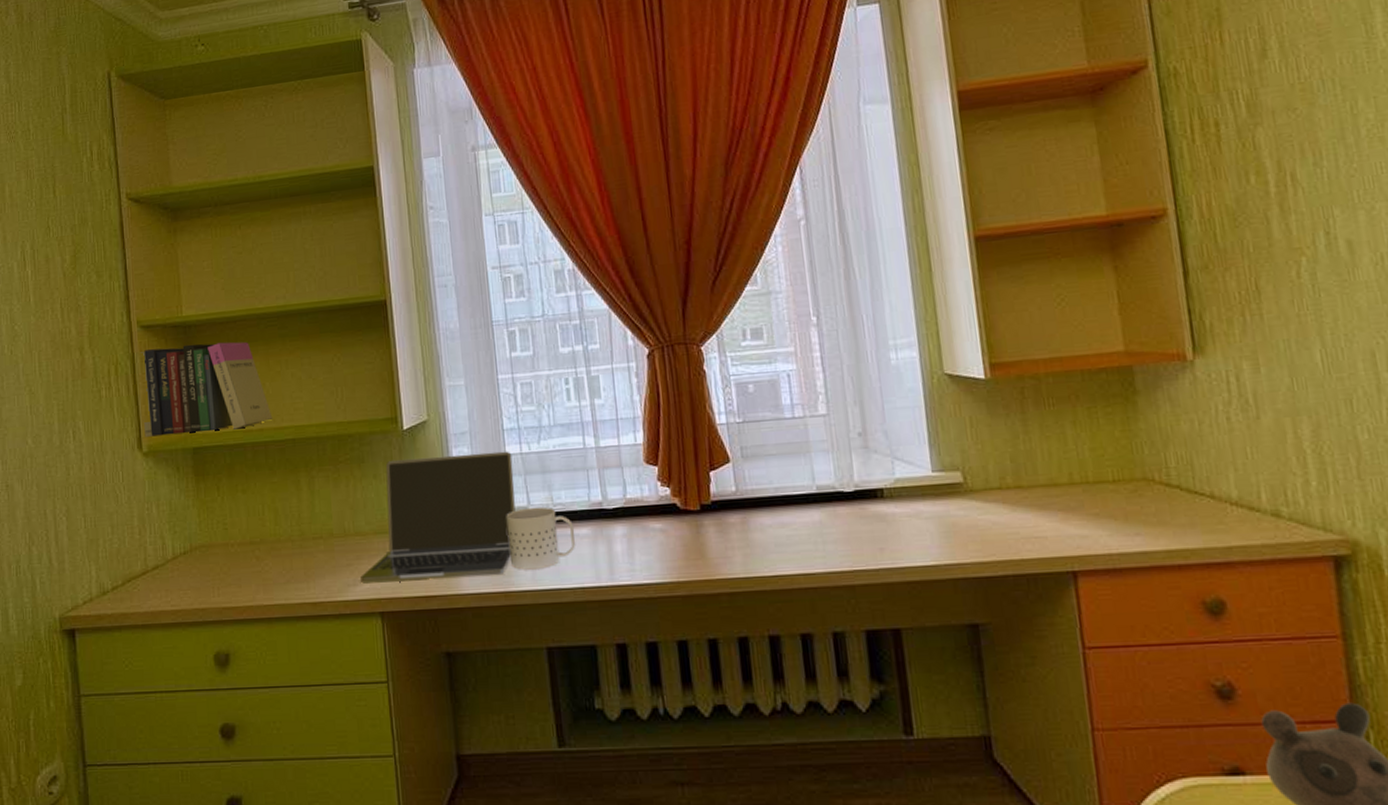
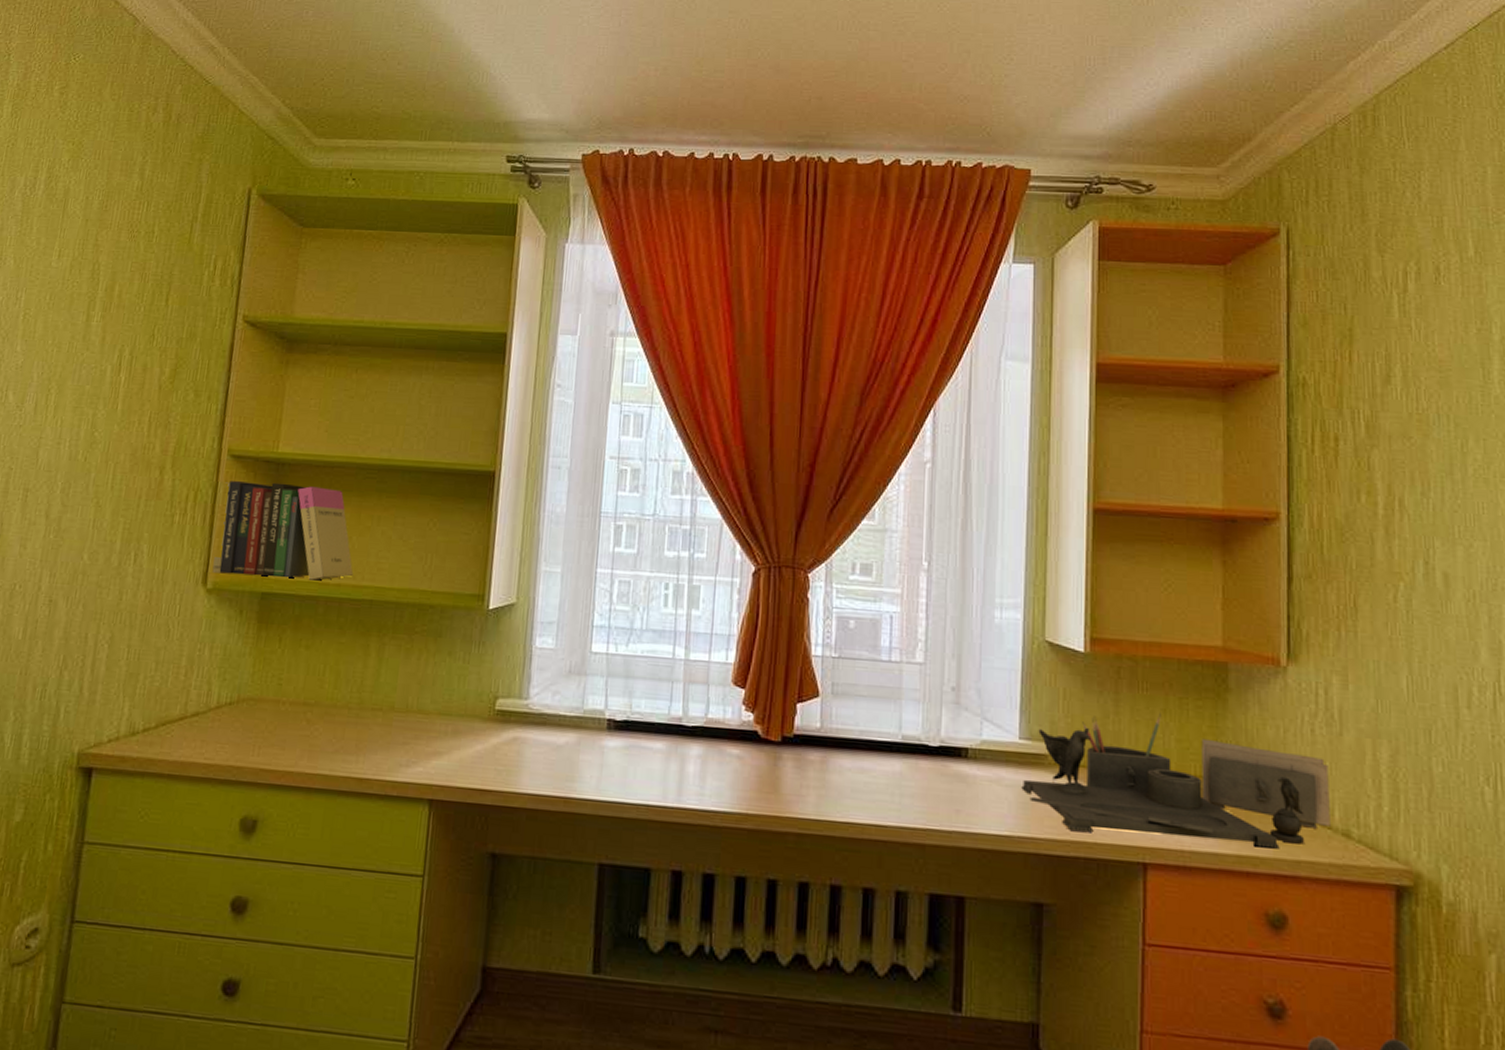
laptop: present [361,451,515,584] -> none [414,639,597,779]
mug: present [506,507,576,570] -> none [575,711,649,779]
desk organizer: none [941,426,1259,551] -> present [1021,713,1331,849]

